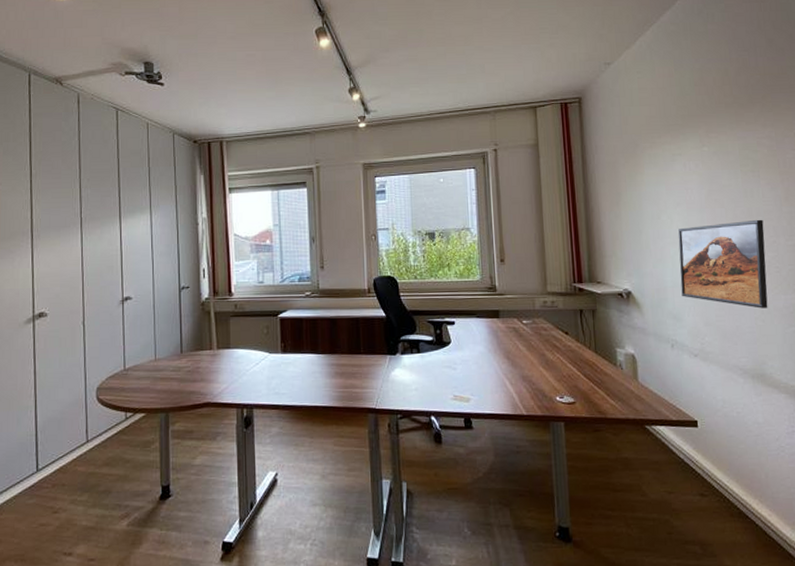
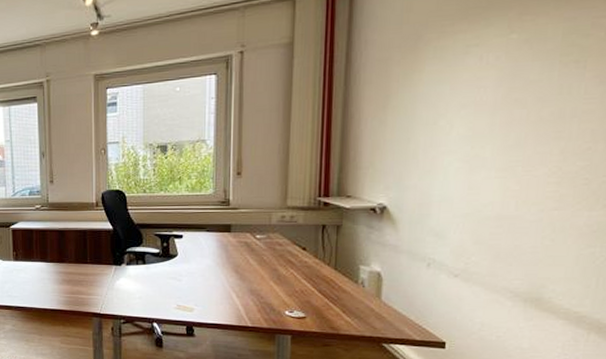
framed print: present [678,219,768,309] -> none [450,121,579,226]

